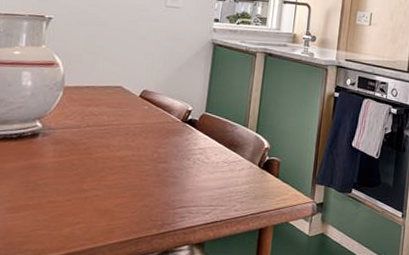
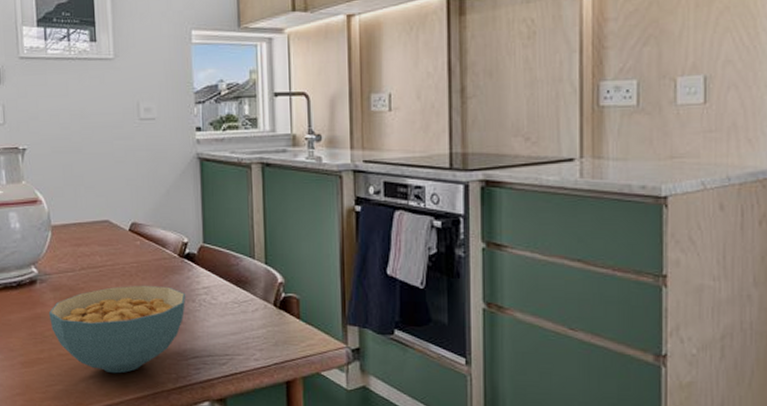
cereal bowl: none [45,143,183,220] -> present [48,285,186,374]

